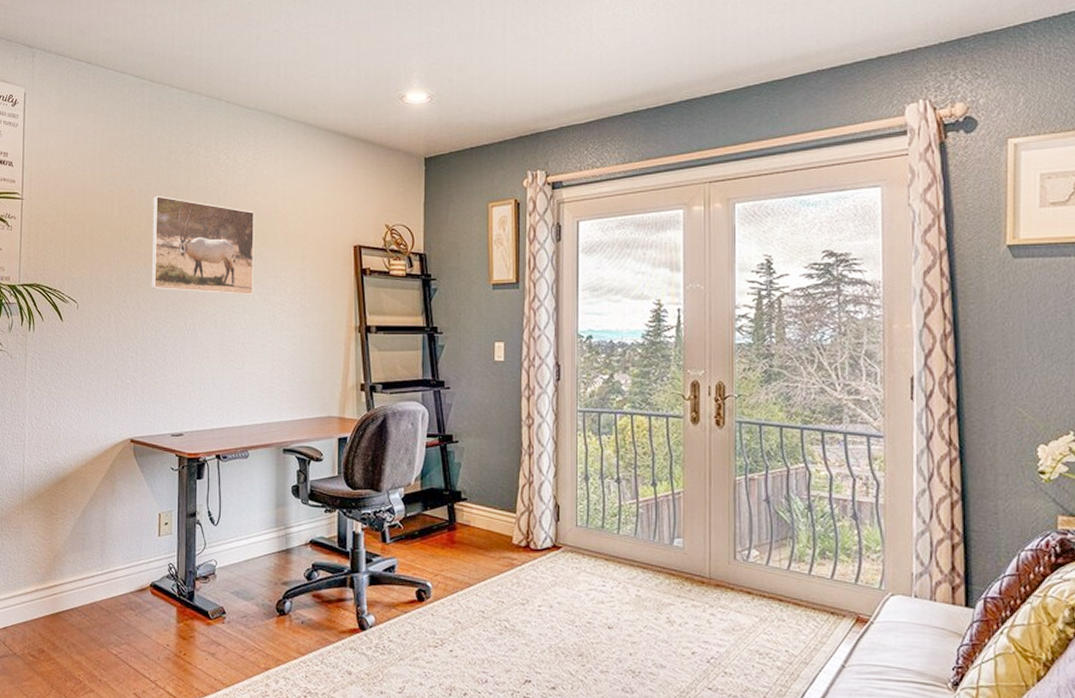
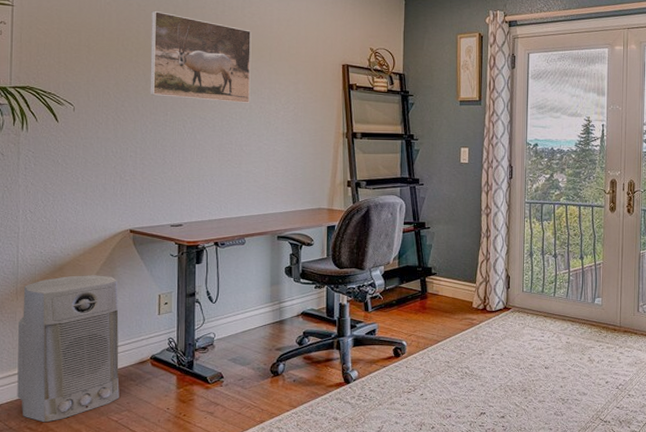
air purifier: none [21,488,119,651] -> present [17,275,120,423]

